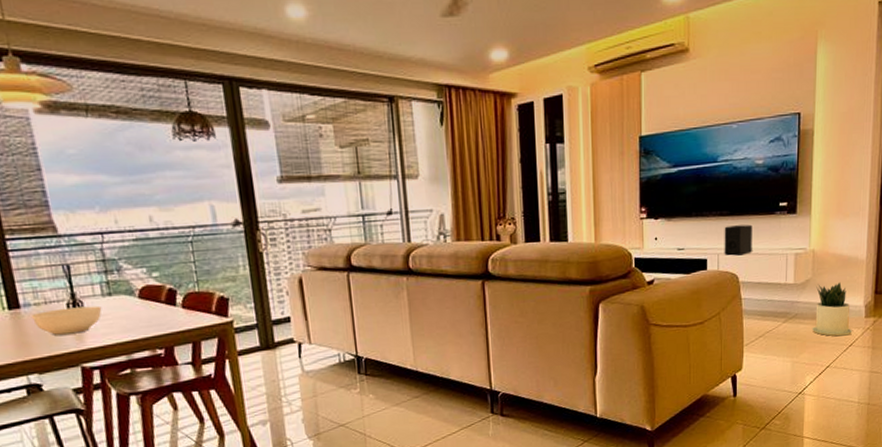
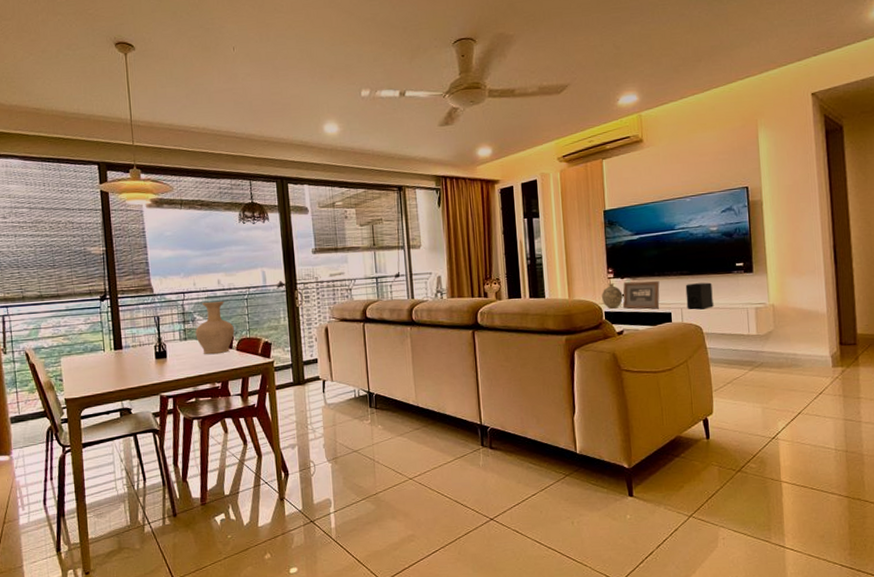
bowl: present [32,305,102,335] -> none [130,348,179,370]
vase: none [123,243,178,313] -> present [195,300,235,354]
decorative vase: none [631,224,656,255] -> present [601,283,623,309]
picture frame: none [655,222,697,255] -> present [623,280,660,309]
planter: present [811,282,853,337] -> none [779,334,822,385]

